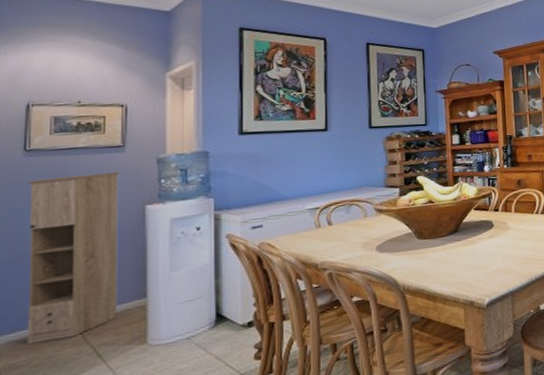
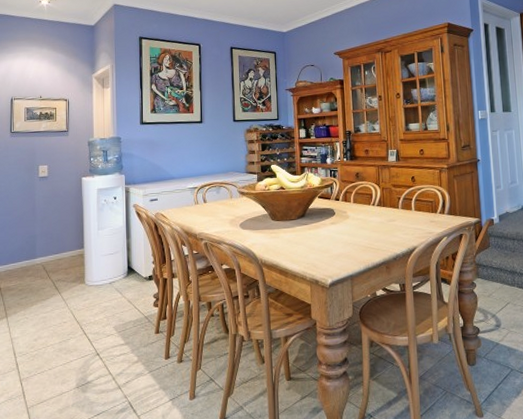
storage cabinet: present [26,171,119,344] -> none [13,150,66,274]

